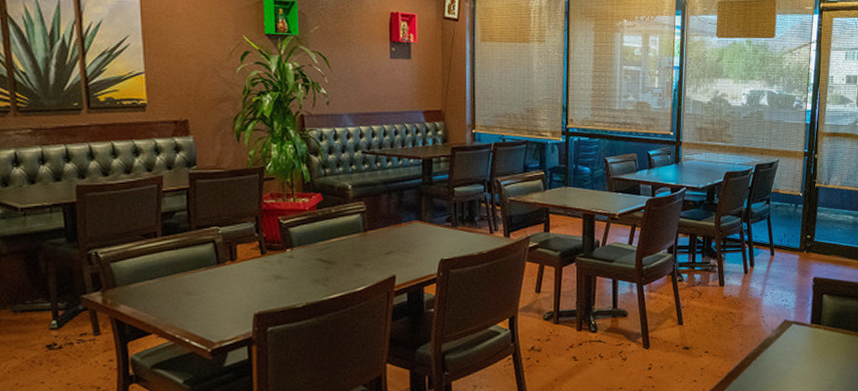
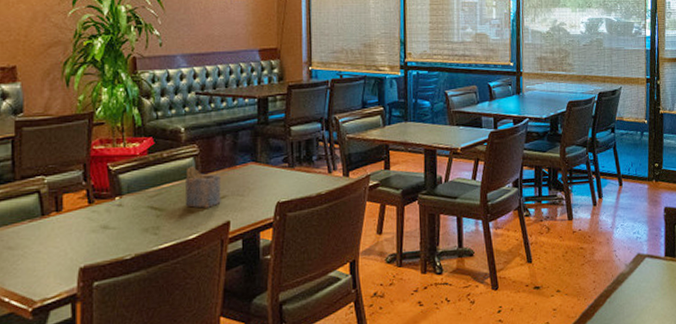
napkin holder: none [353,222,387,263] -> present [186,165,221,208]

